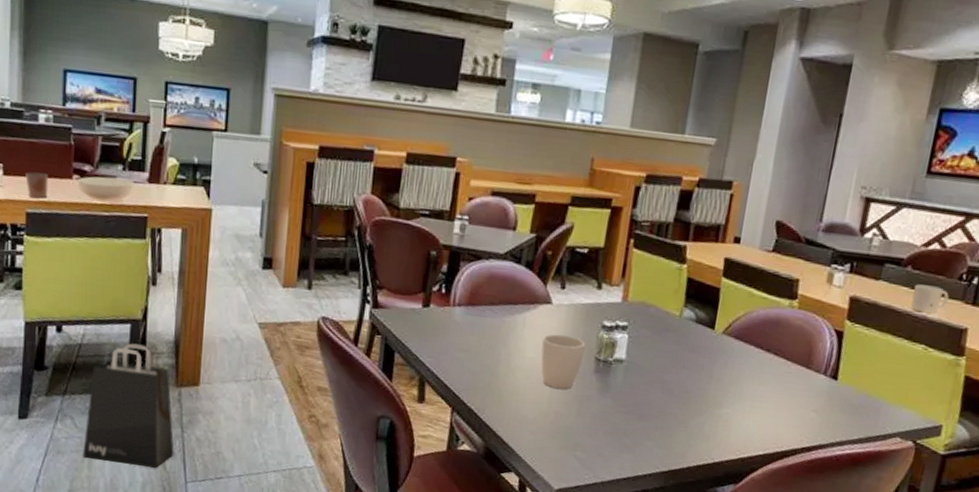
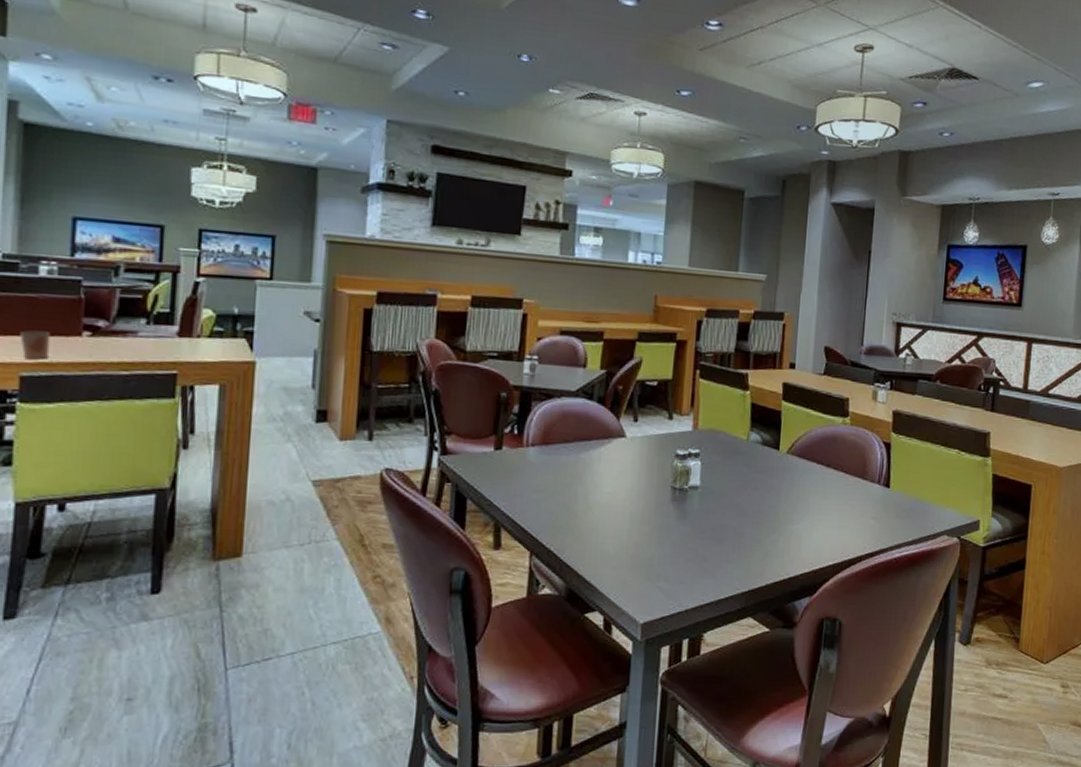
bowl: present [77,176,134,204] -> none [88,332,161,361]
shopping bag: present [82,343,174,468] -> none [90,516,211,659]
cup: present [541,334,586,389] -> none [618,466,661,520]
mug: present [910,284,949,314] -> none [943,396,972,422]

